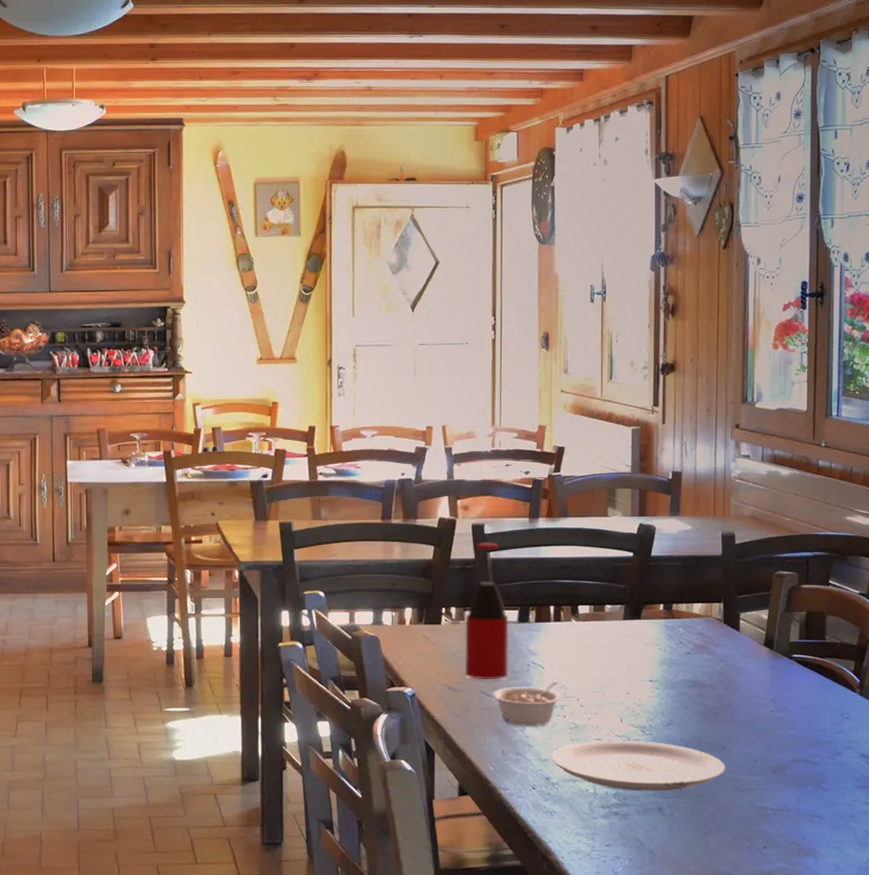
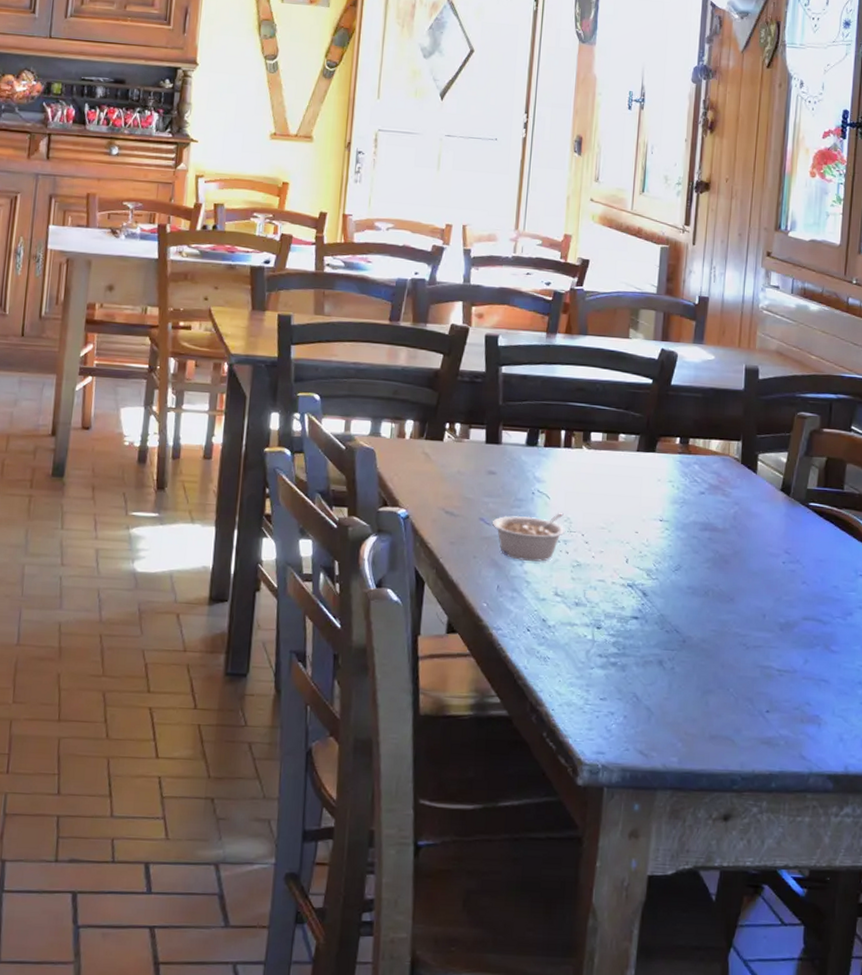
bottle: present [464,542,509,680] -> none [465,355,517,507]
plate: present [550,740,725,792] -> none [549,581,732,643]

